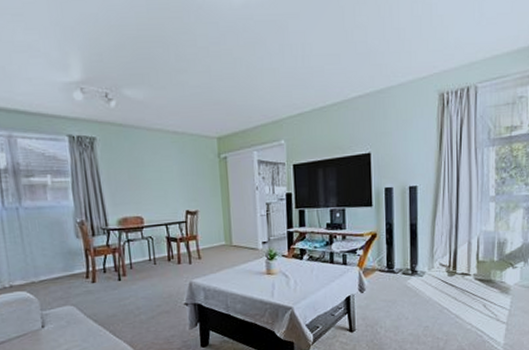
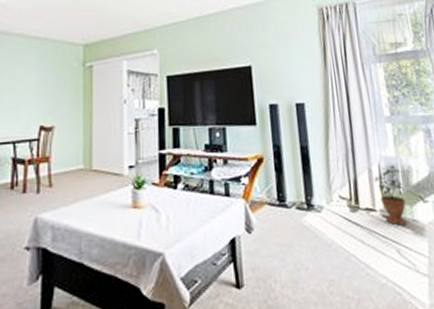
potted plant: none [472,236,498,287] -> present [374,162,407,226]

